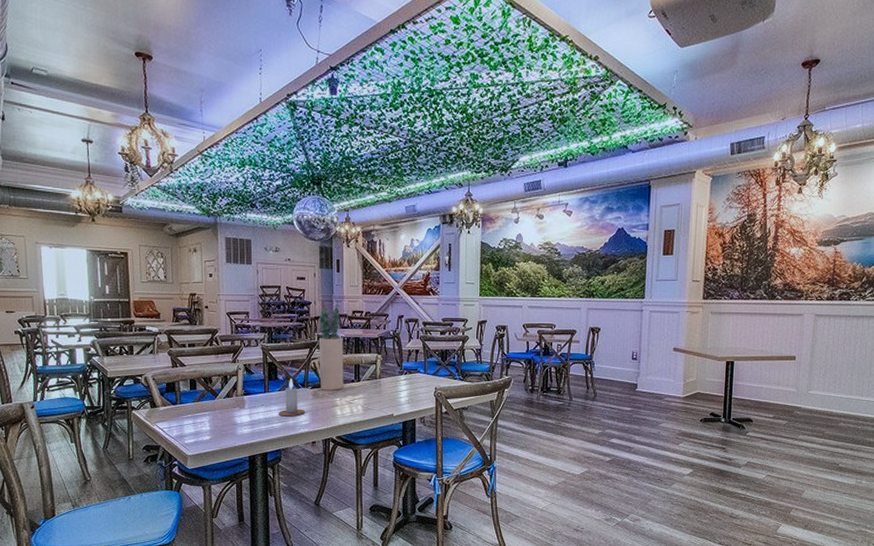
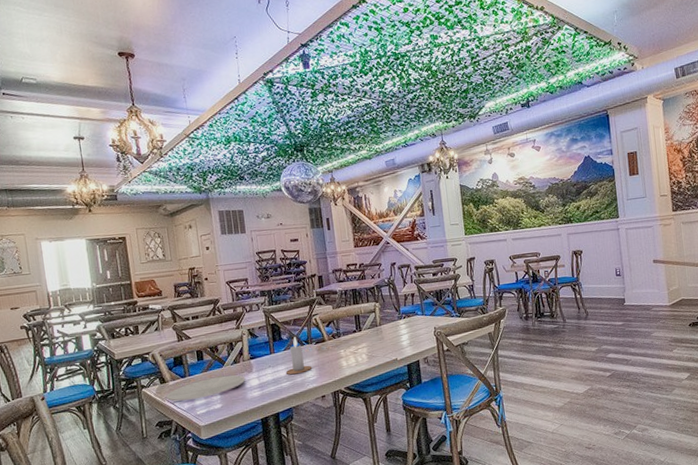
plate: none [156,408,237,429] -> present [167,375,246,402]
vase: present [318,300,344,392] -> none [315,256,347,346]

